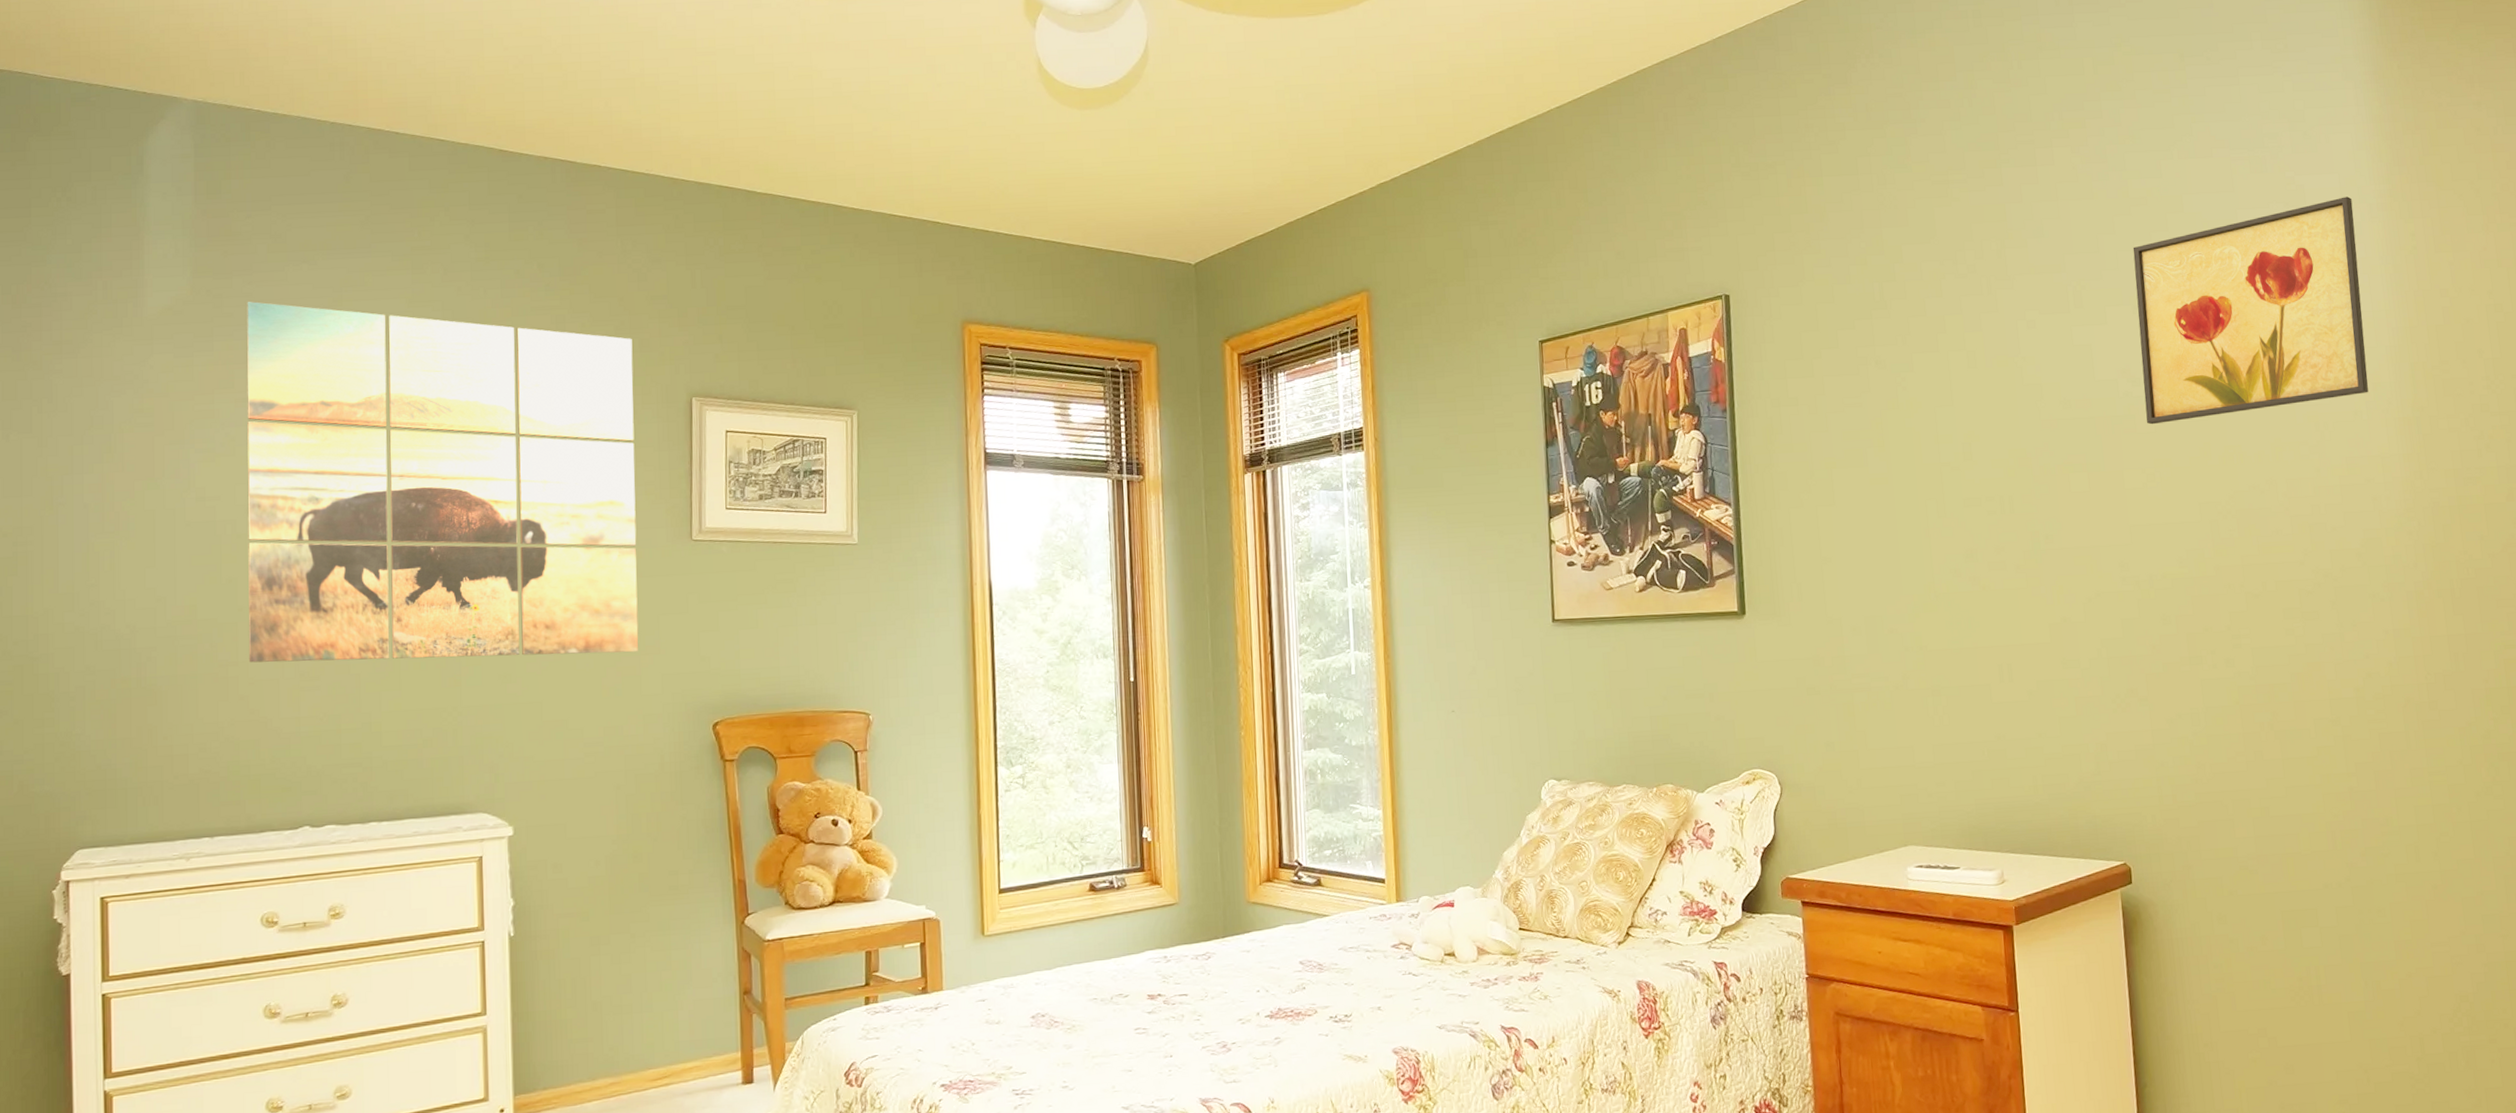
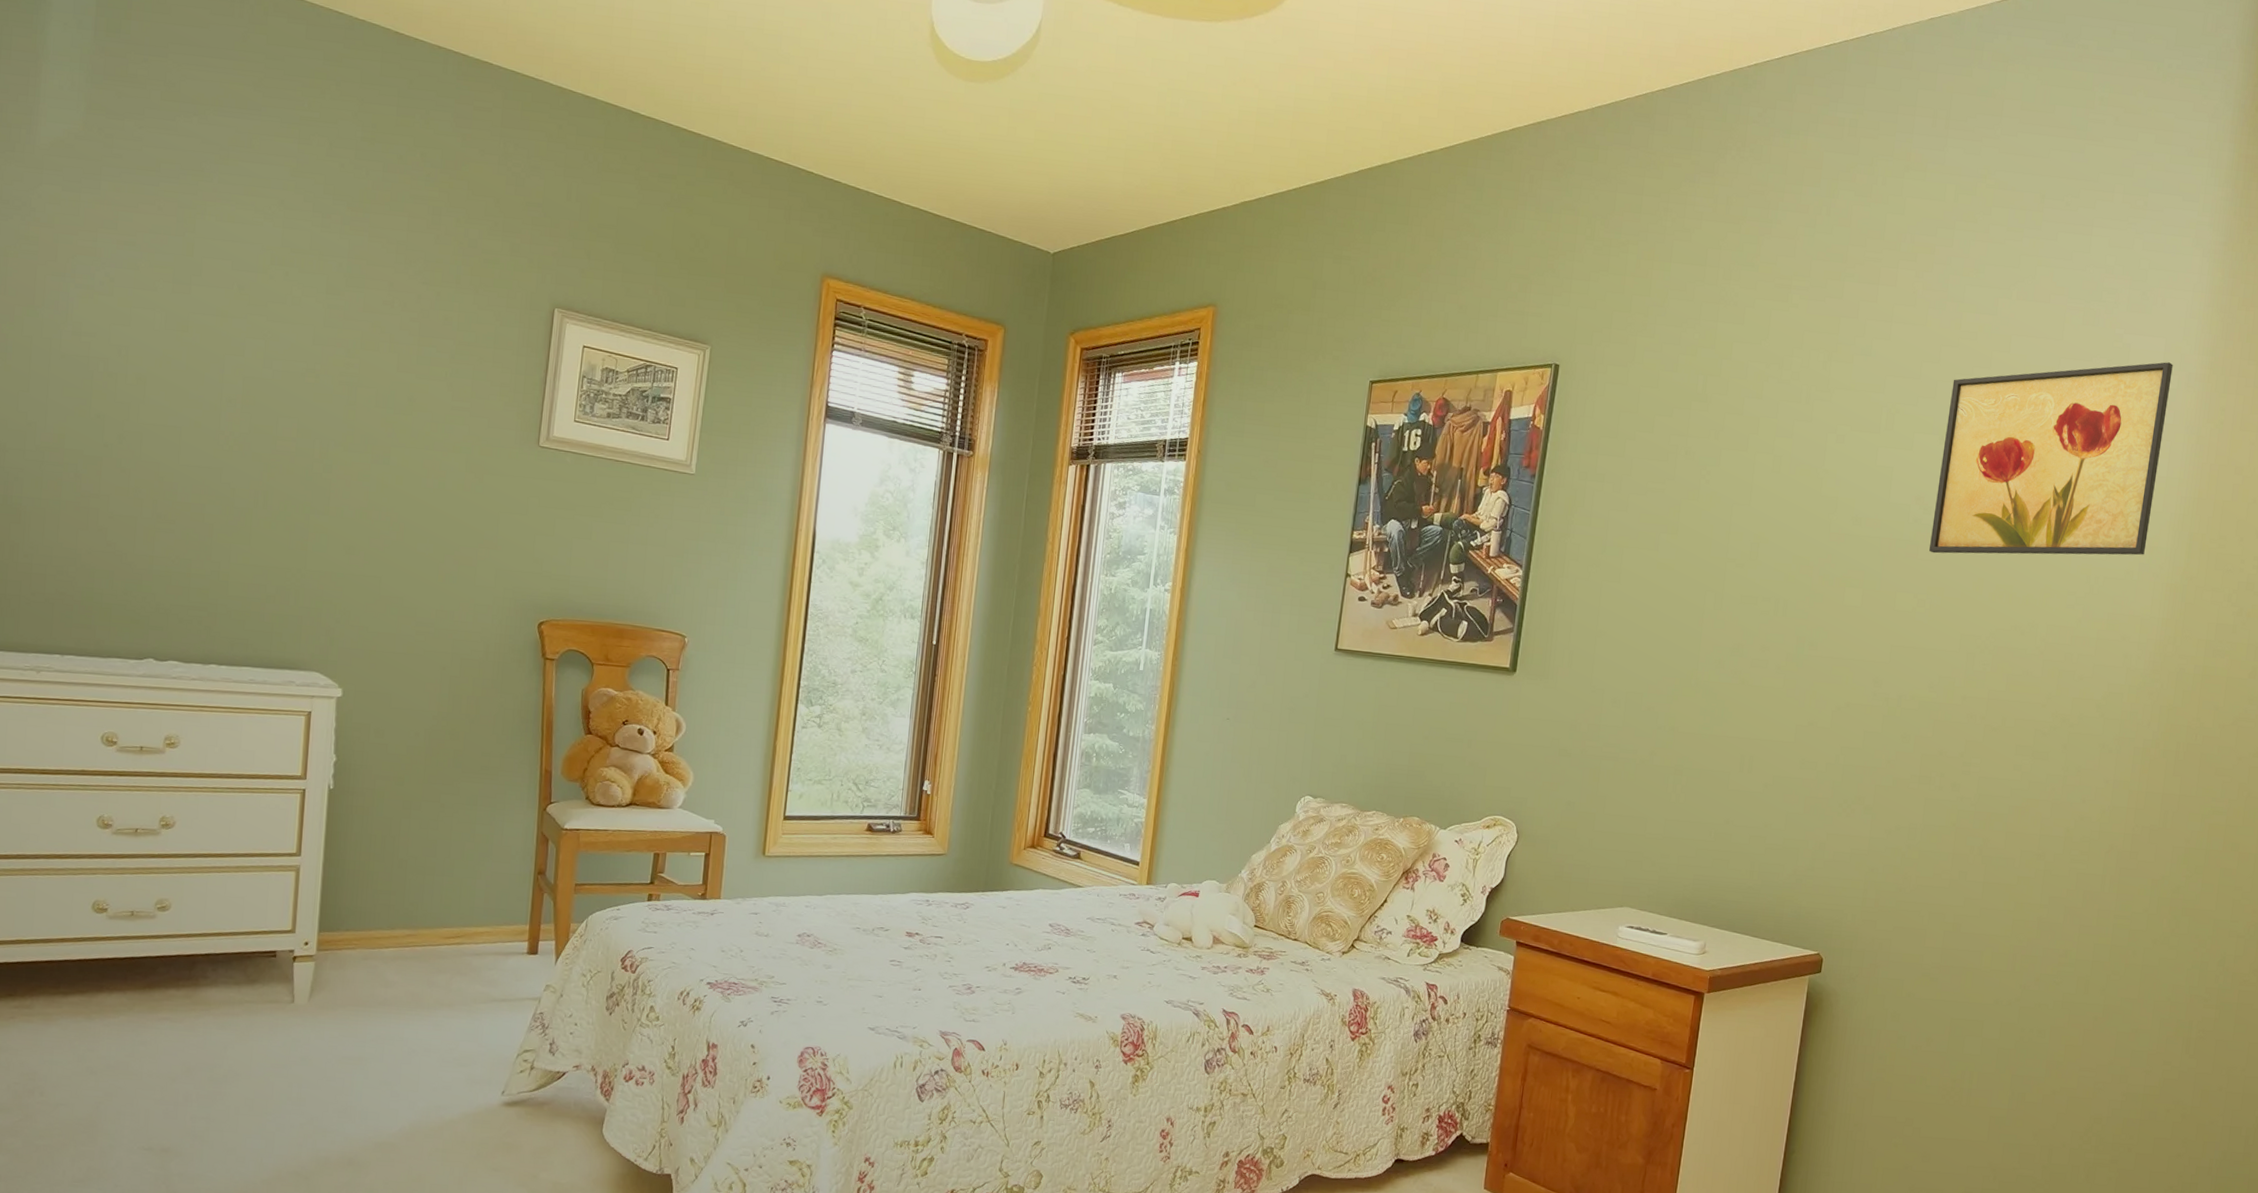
wall art: present [247,301,639,663] -> none [110,145,504,545]

